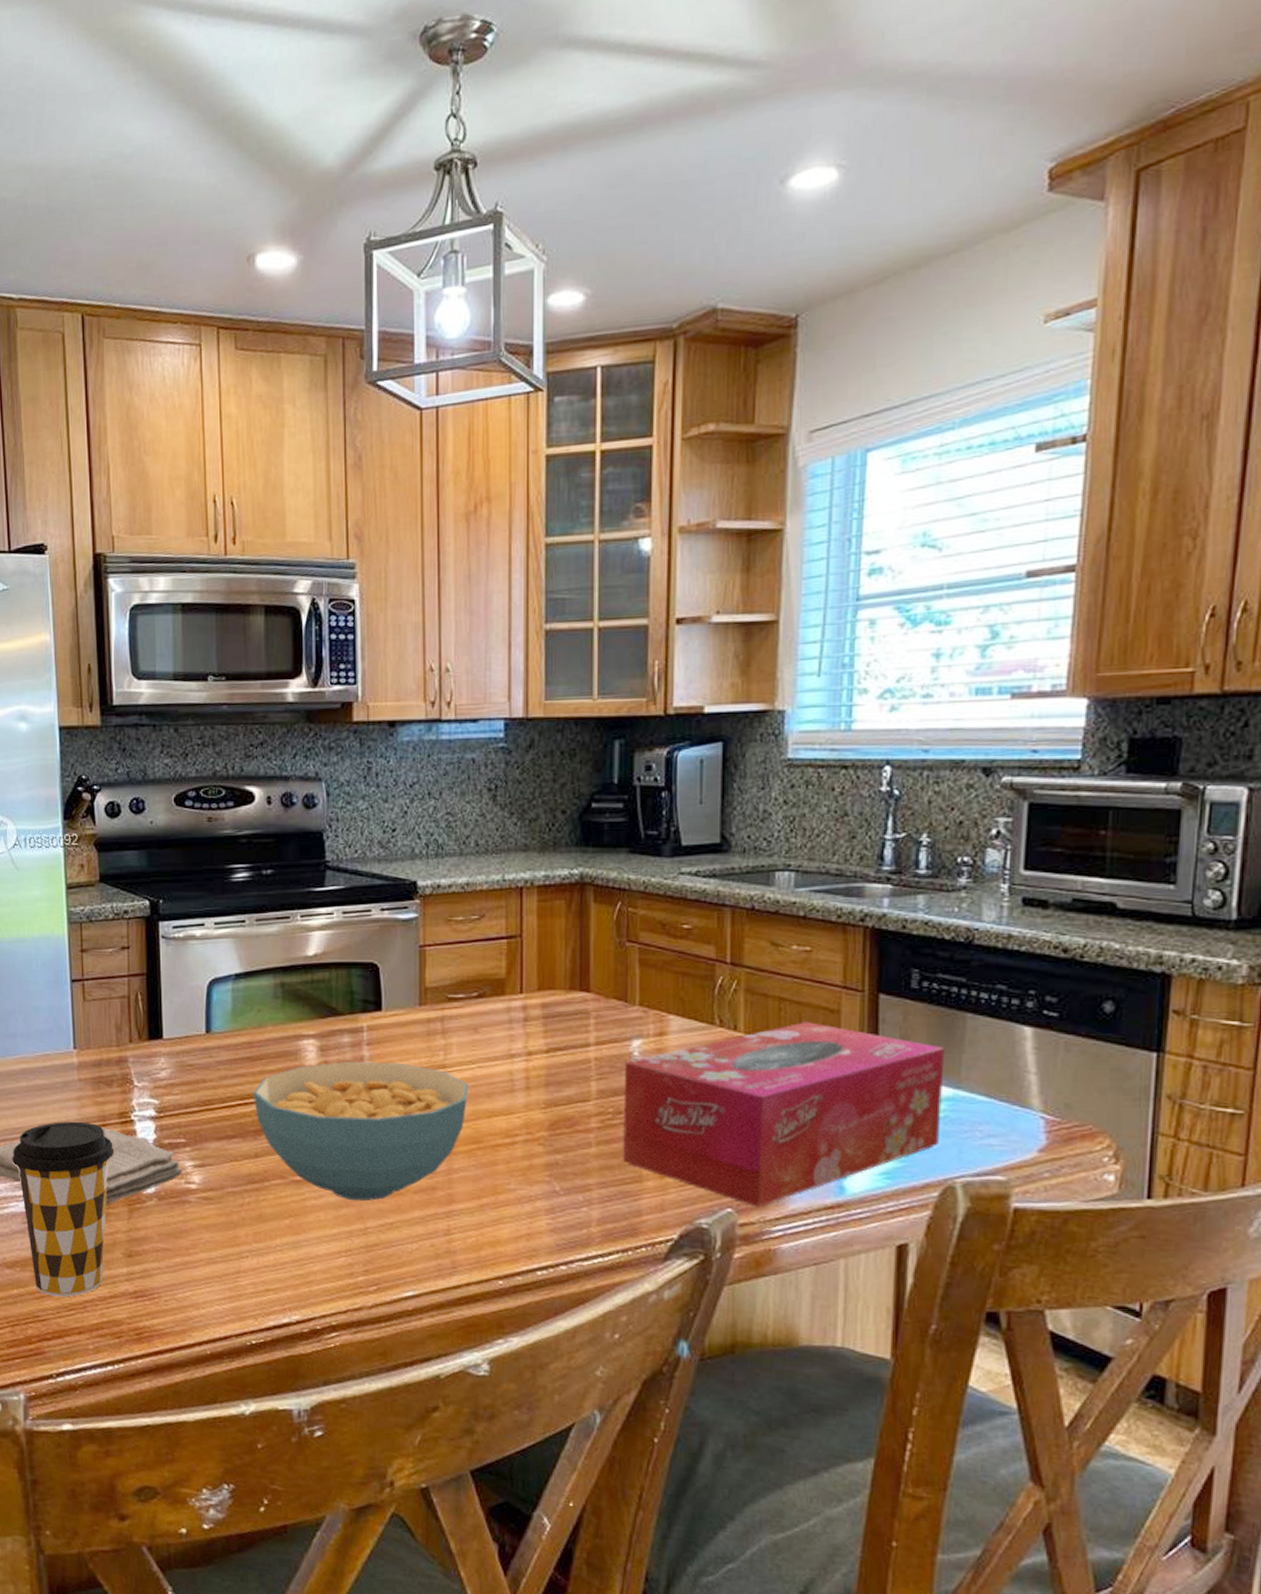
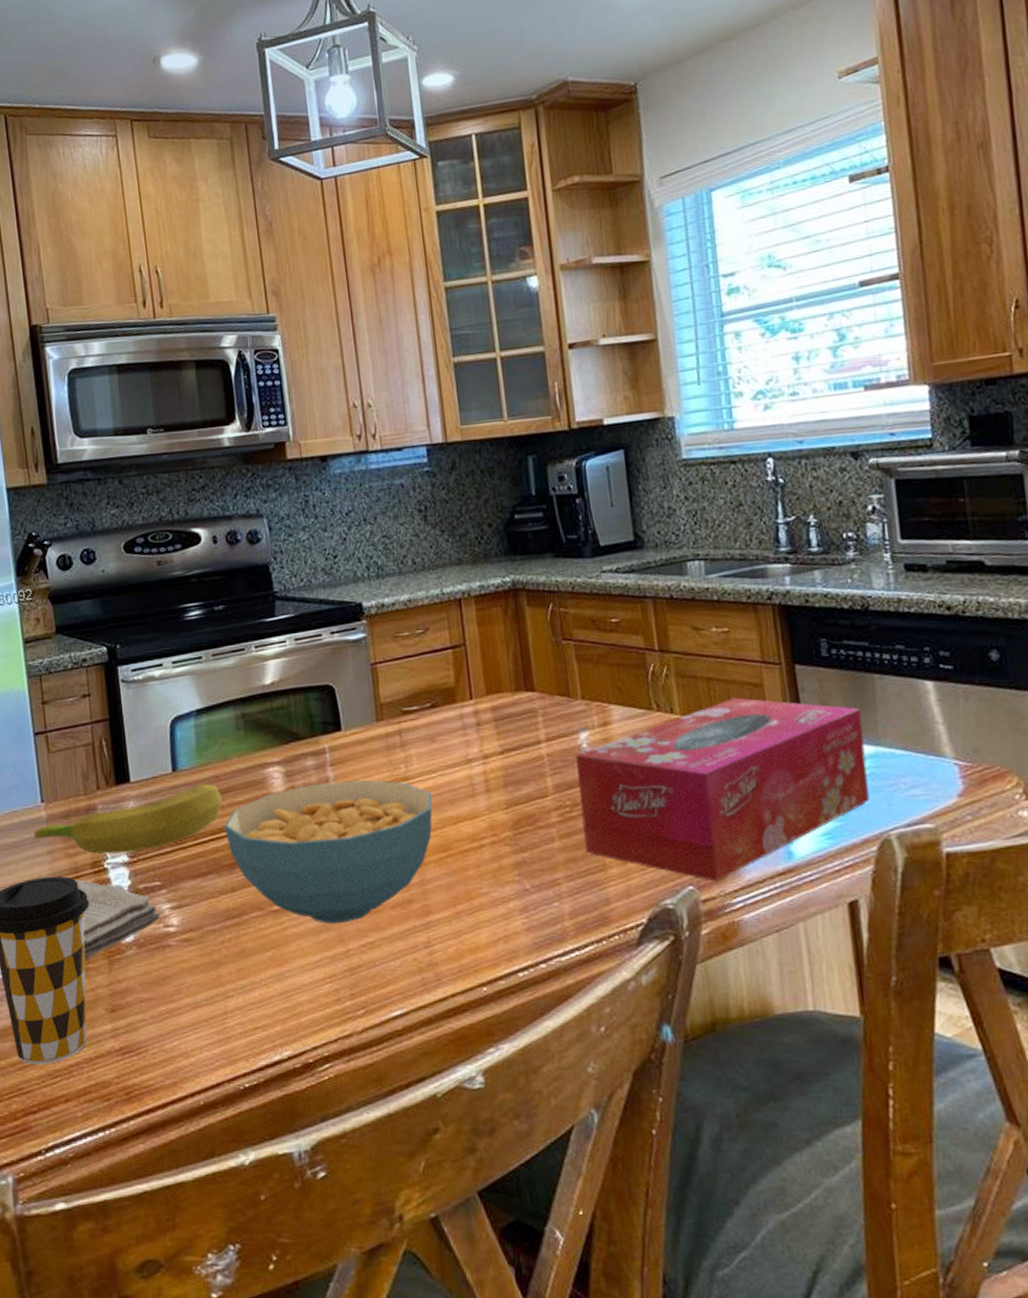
banana: none [64,1048,253,1107] -> present [33,783,222,854]

